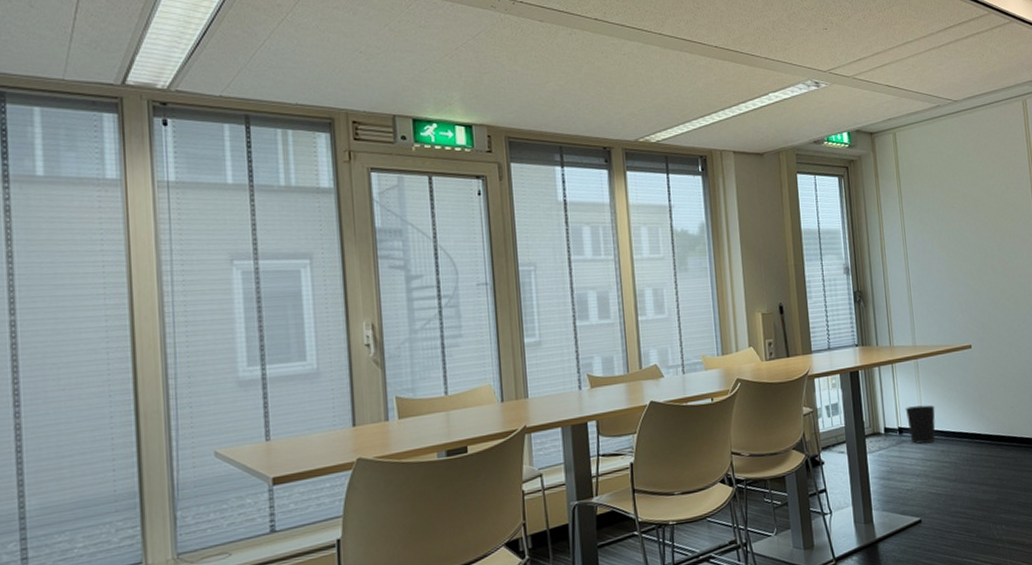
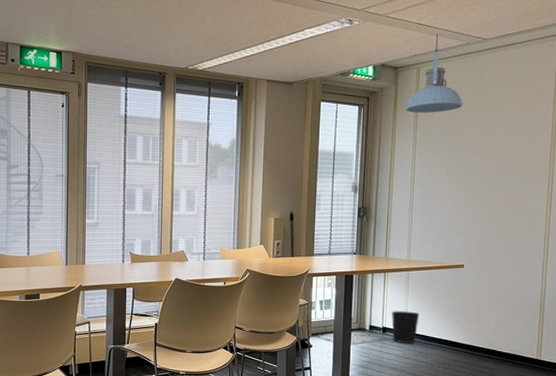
ceiling light: none [887,93,944,182] -> present [405,31,463,113]

